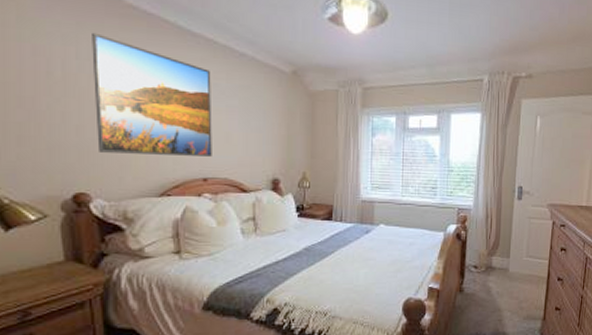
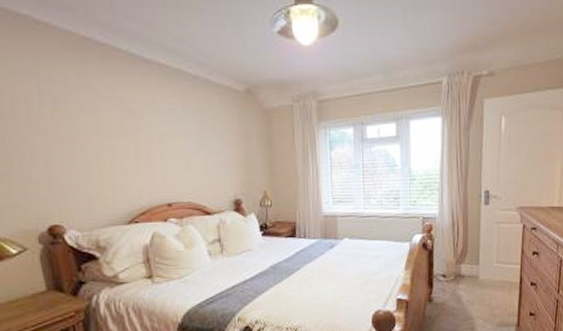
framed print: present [92,32,212,157] -> none [50,68,174,185]

